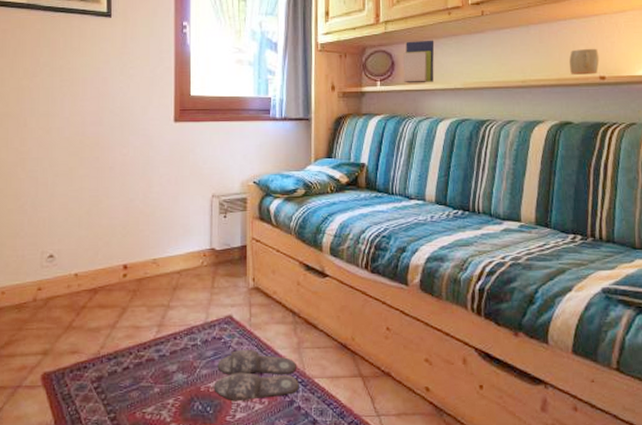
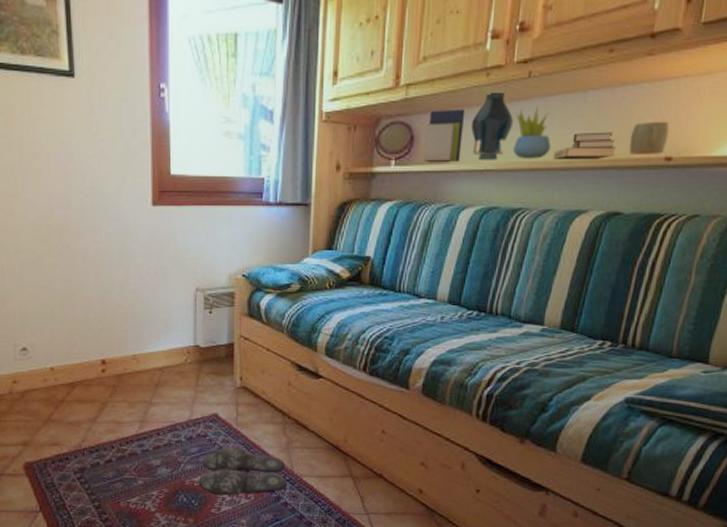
vase: none [440,26,475,81] -> present [470,91,514,160]
succulent plant: none [474,37,507,79] -> present [513,105,551,159]
books: none [509,57,560,80] -> present [553,132,616,160]

